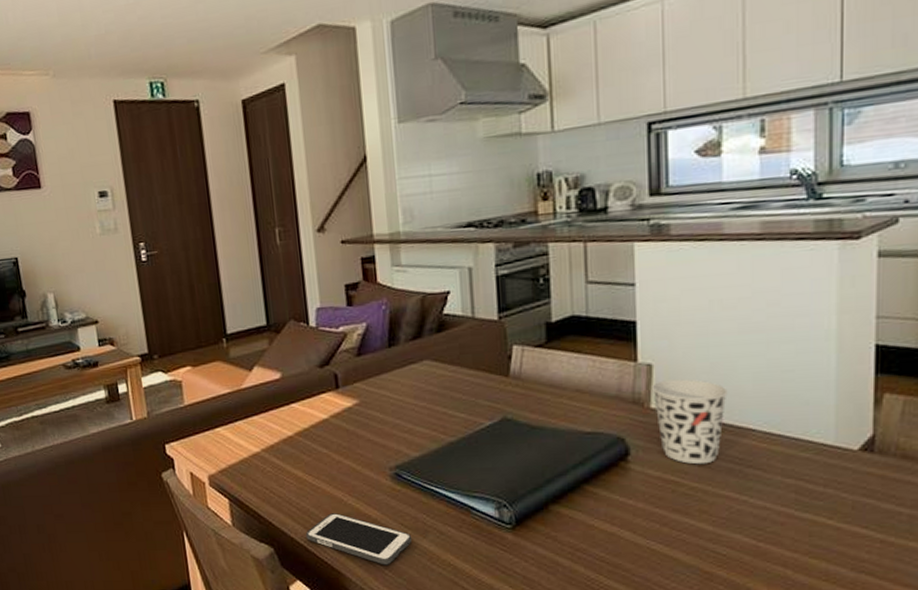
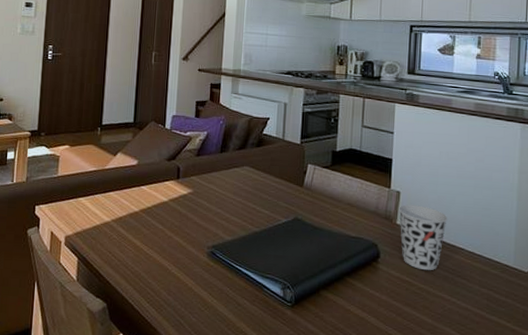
cell phone: present [305,513,413,565] -> none [134,279,217,328]

